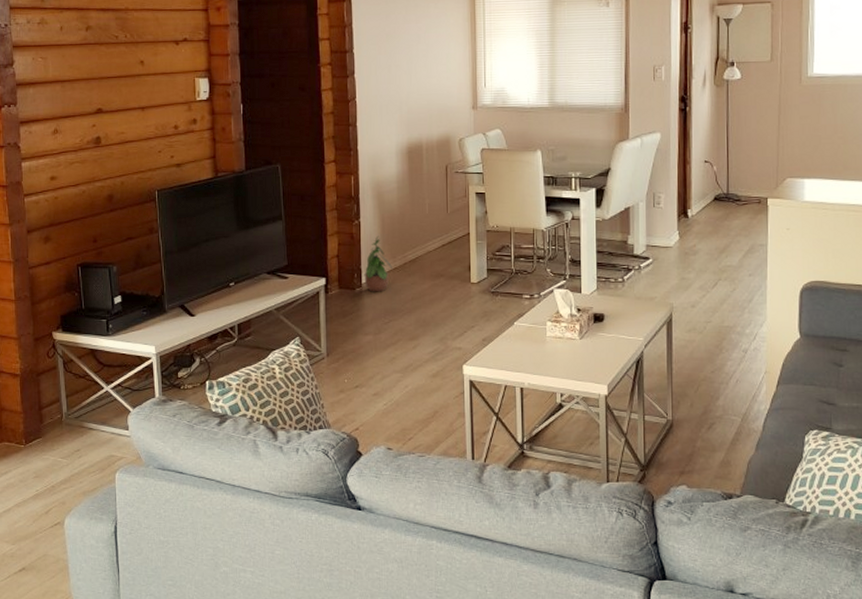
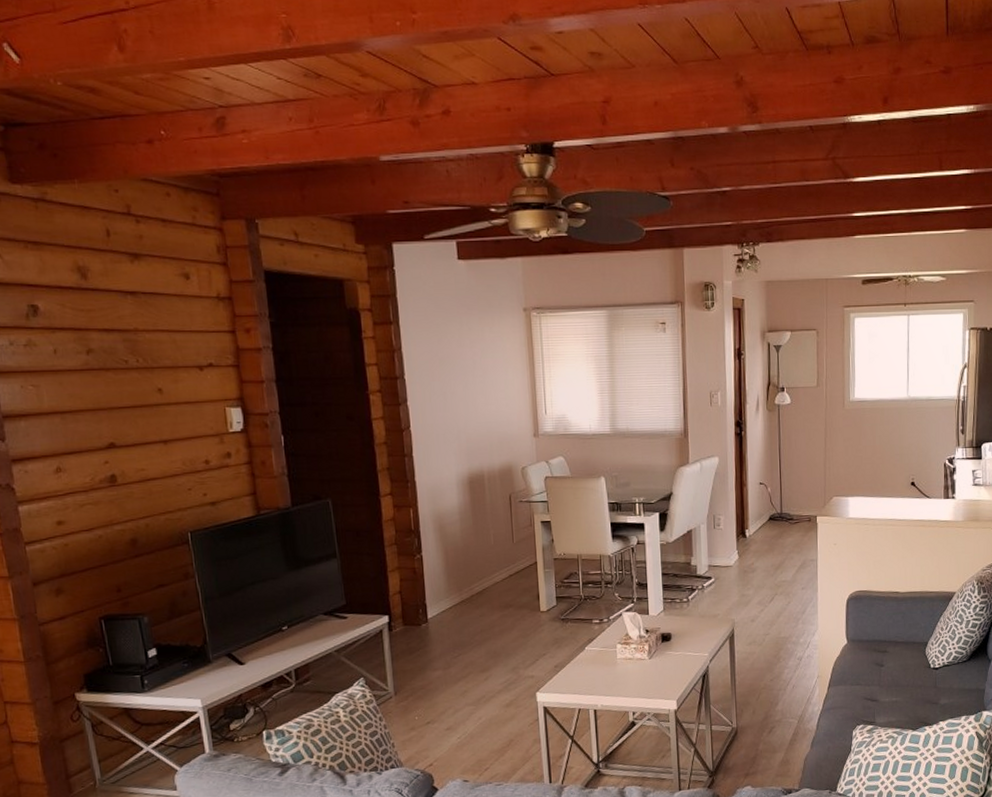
potted plant: present [364,235,393,292] -> none [429,569,460,627]

